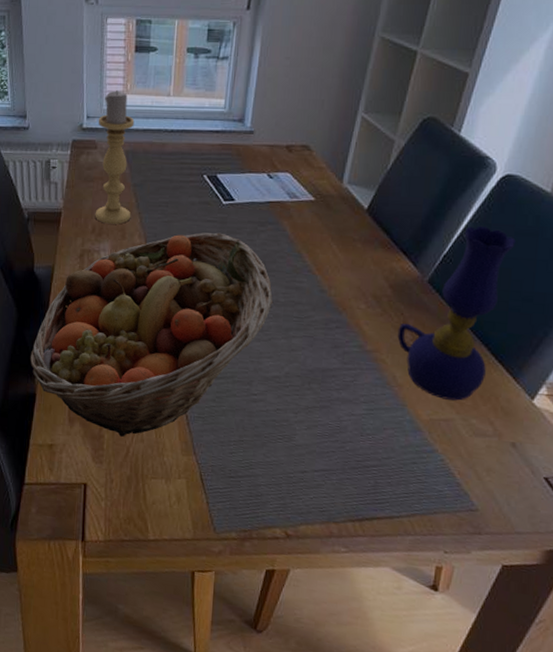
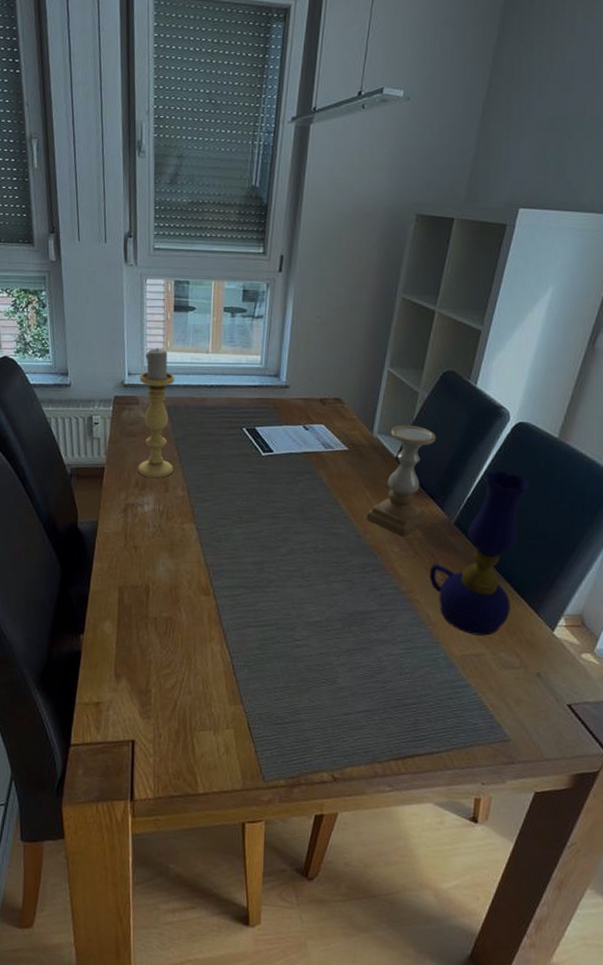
fruit basket: present [30,232,274,437] -> none [74,483,313,690]
candle holder: none [331,174,413,294] -> present [366,424,437,537]

